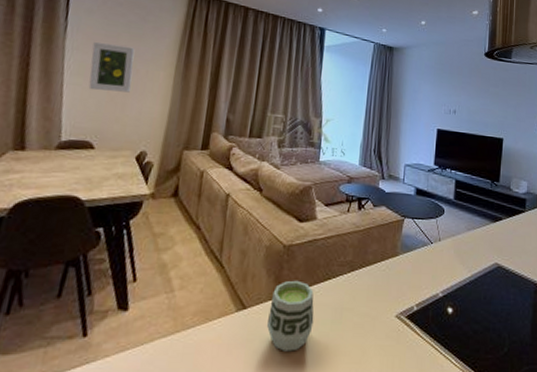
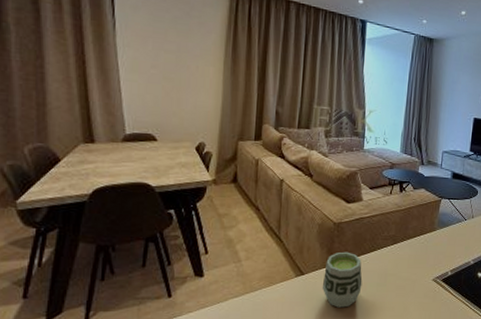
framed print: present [88,42,135,93] -> none [142,39,184,88]

